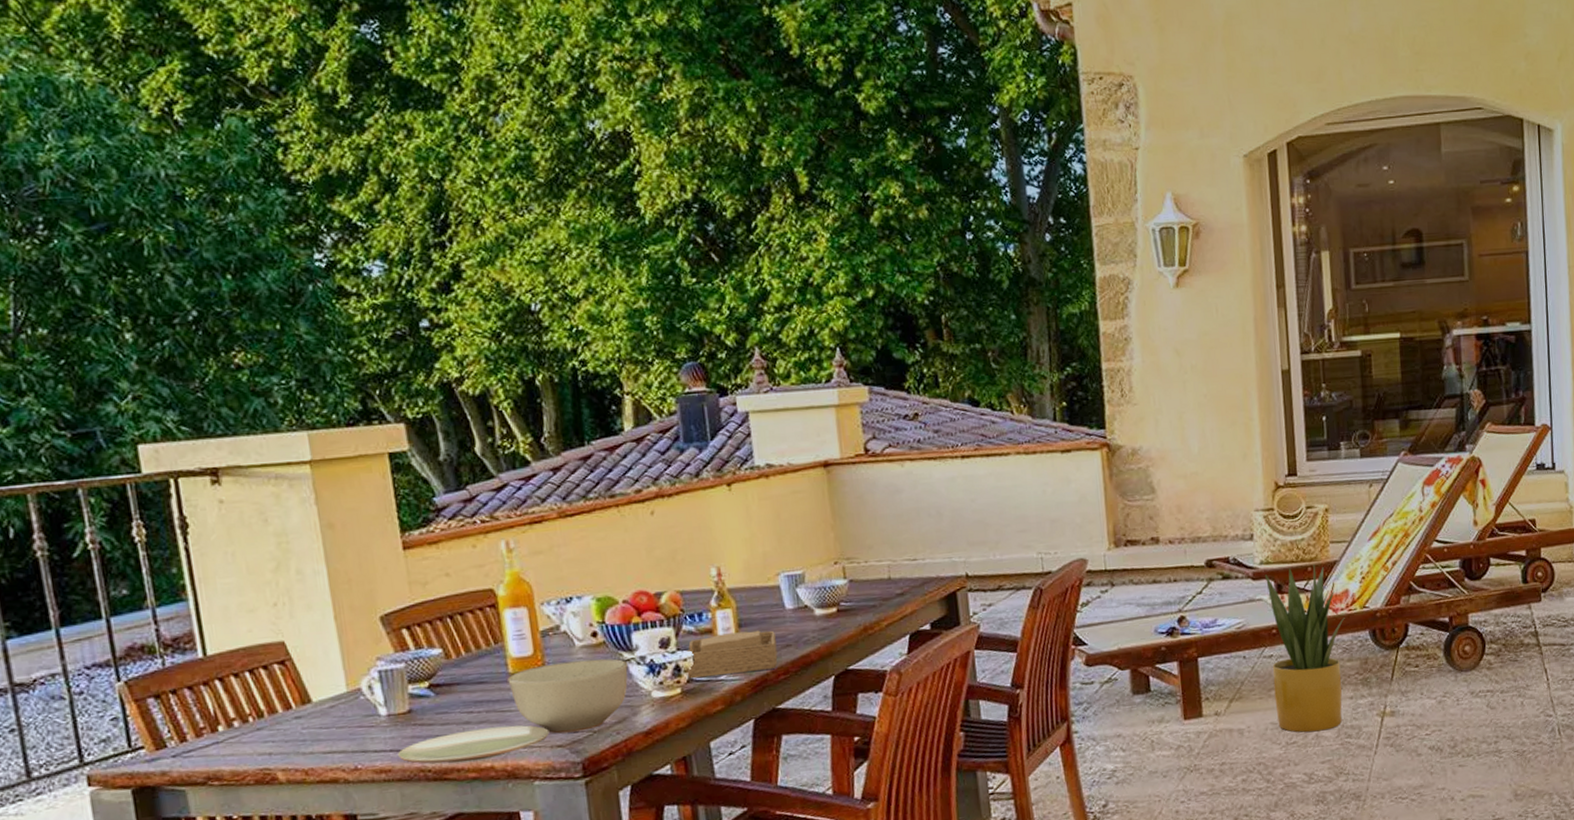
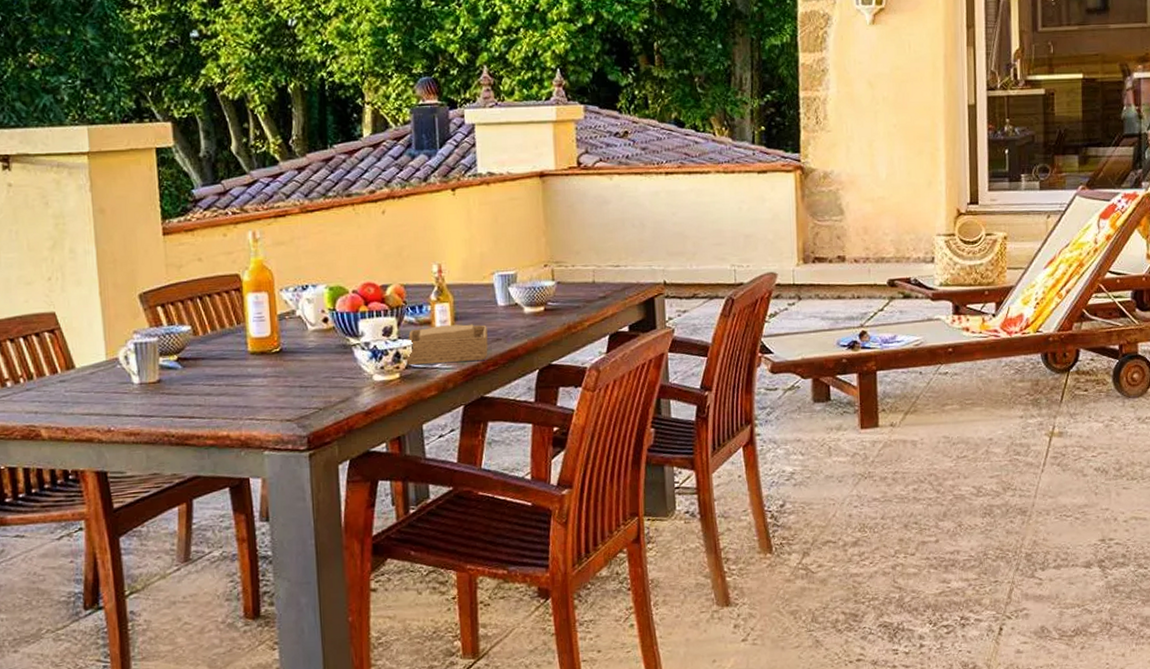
plate: present [398,725,550,764] -> none [147,399,280,431]
bowl: present [508,658,628,734] -> none [246,342,353,409]
planter: present [1265,564,1345,733] -> none [944,288,1019,448]

